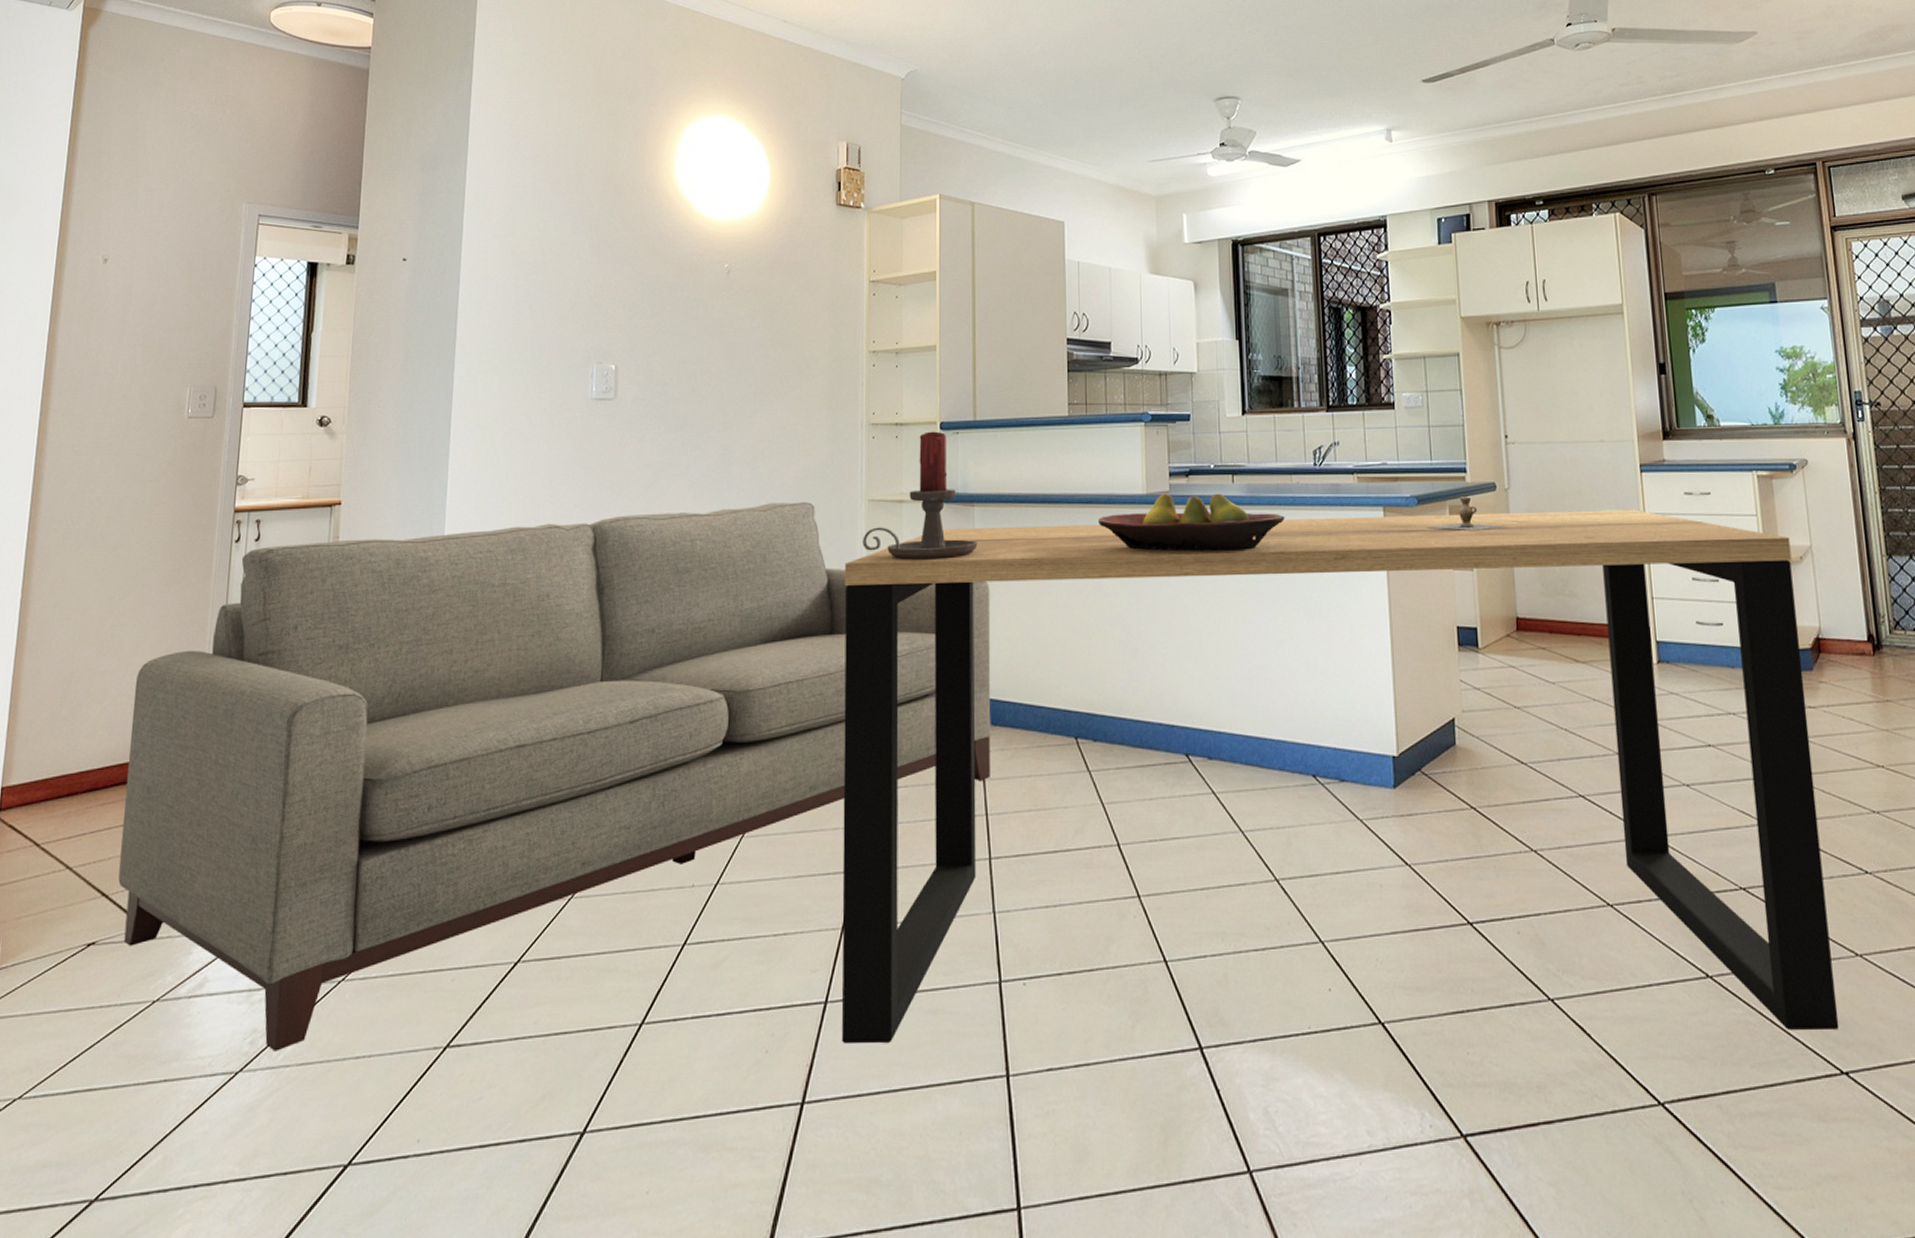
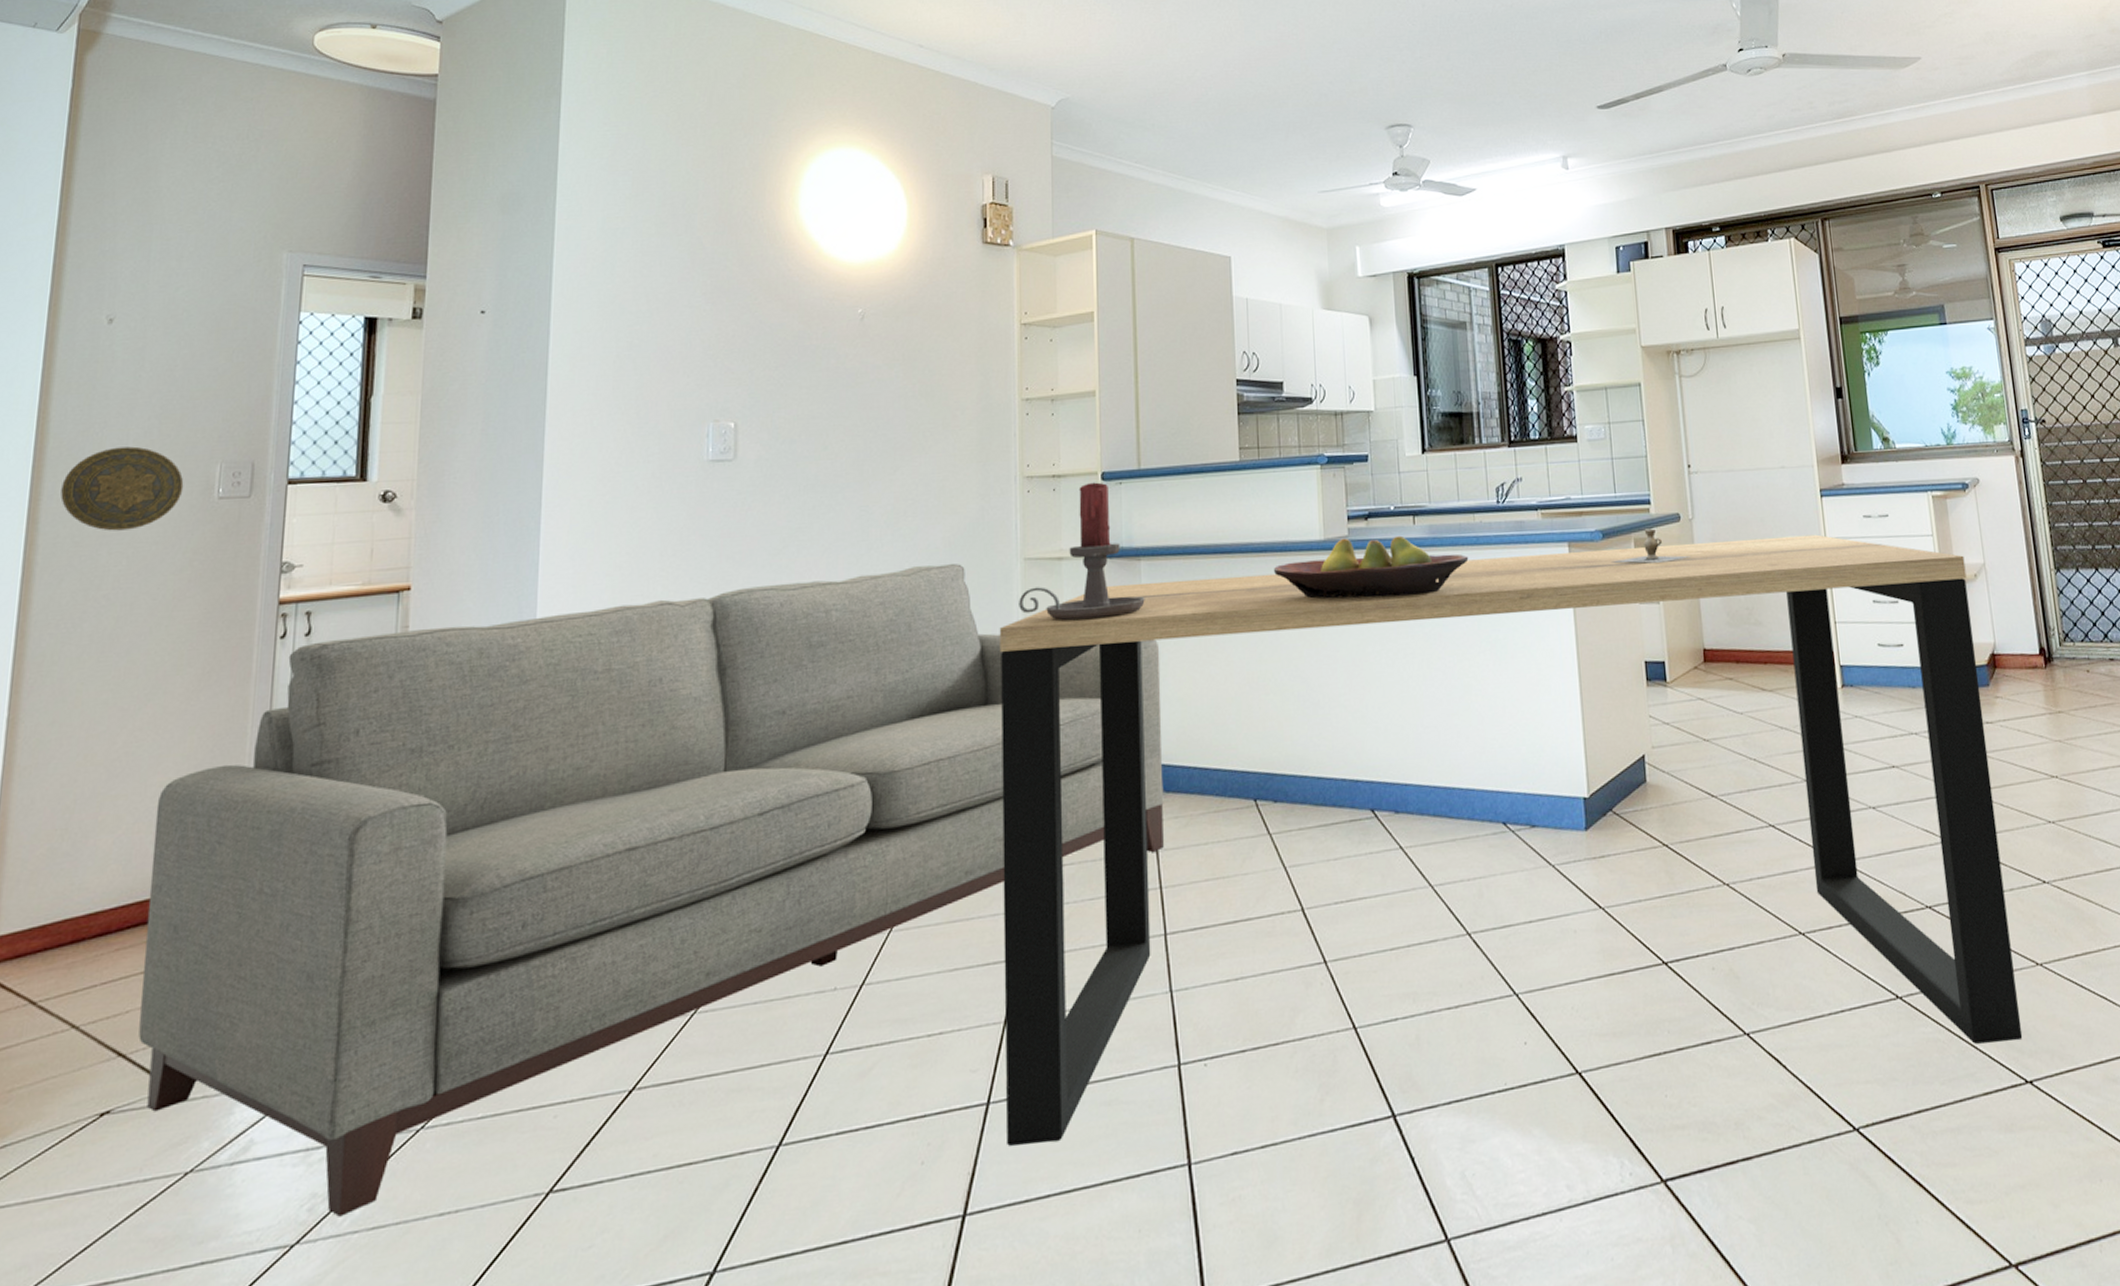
decorative plate: none [64,370,161,443] -> present [60,446,184,531]

